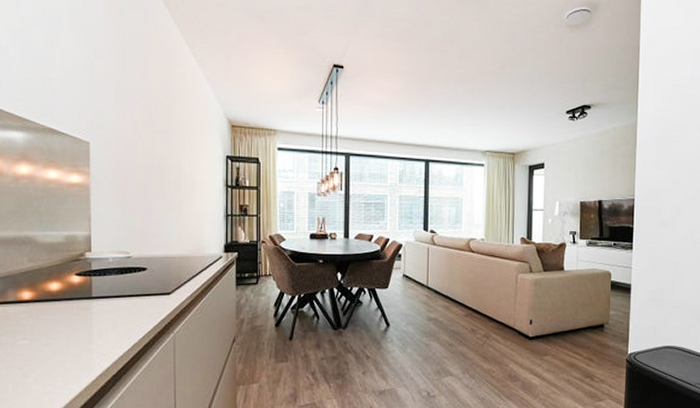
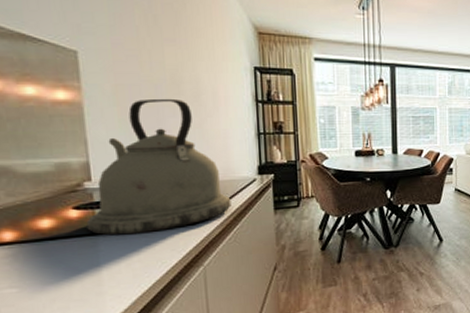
kettle: none [85,182,200,300] -> present [86,98,231,236]

